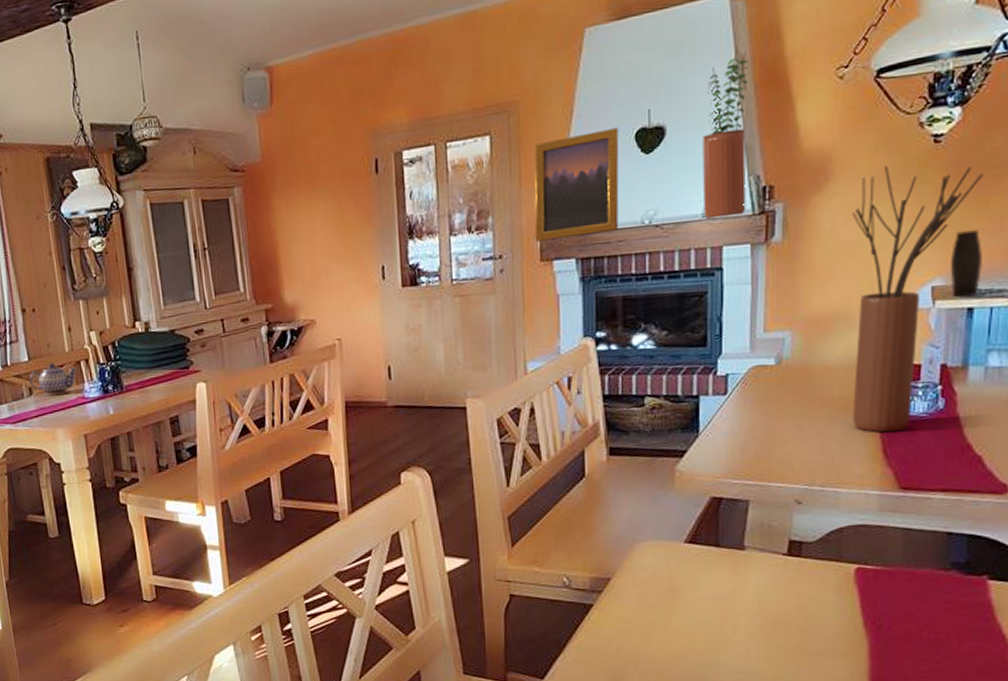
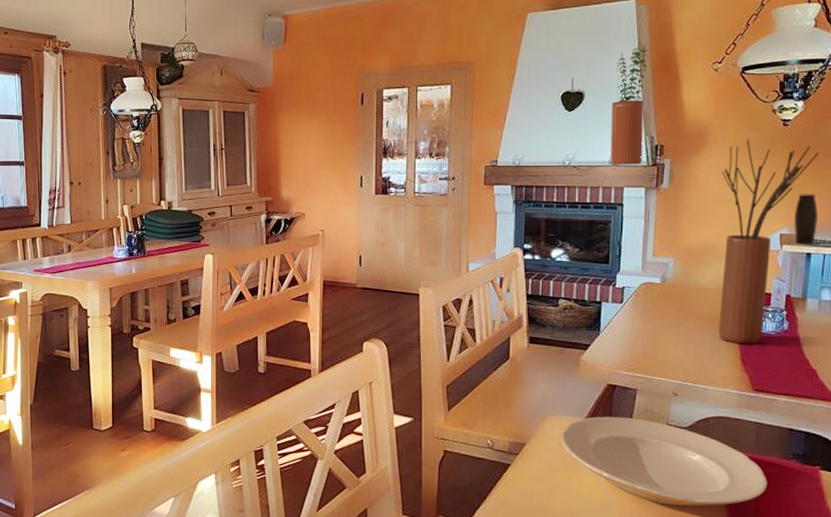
teapot: present [29,363,78,396] -> none [70,227,110,254]
picture frame: present [534,127,619,242] -> none [480,89,549,169]
plate: none [654,535,920,639] -> present [561,416,768,507]

